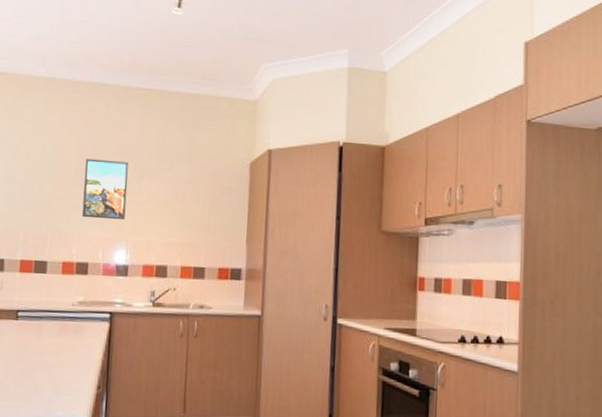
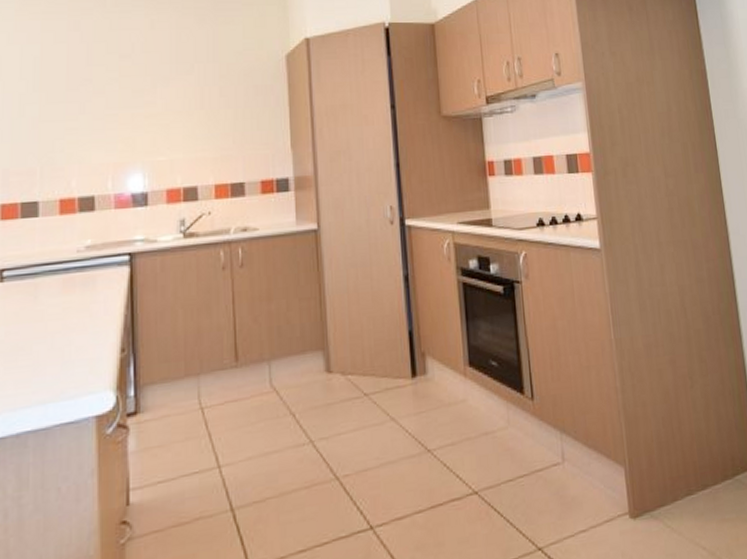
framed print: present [81,158,129,220] -> none [79,67,138,141]

